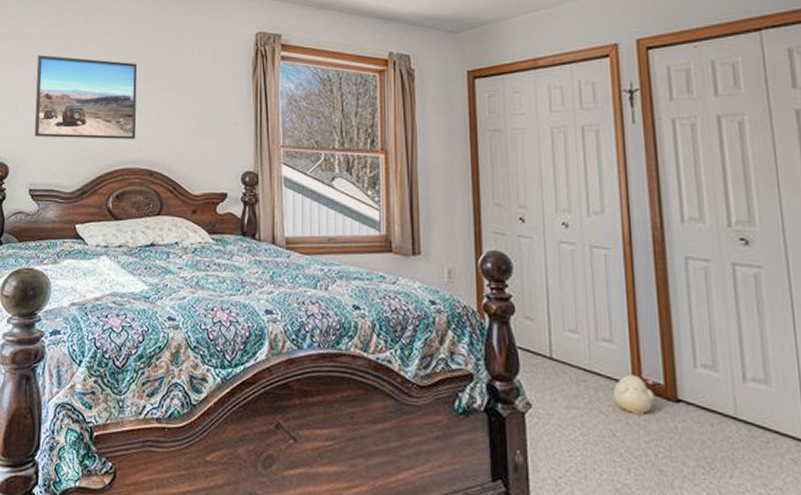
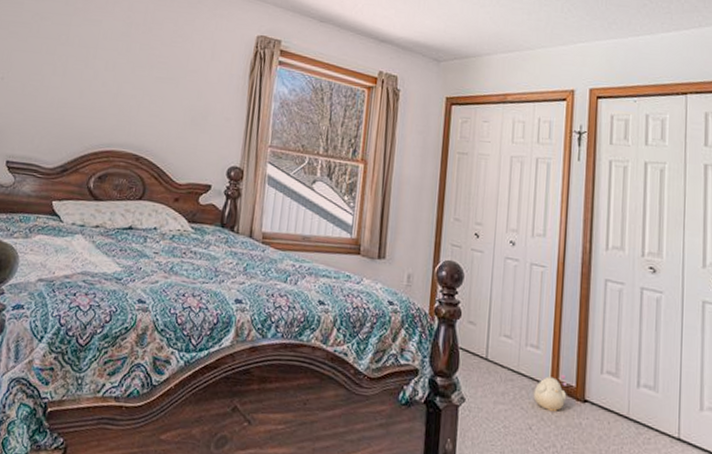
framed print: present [34,55,138,139] -> none [18,26,135,123]

